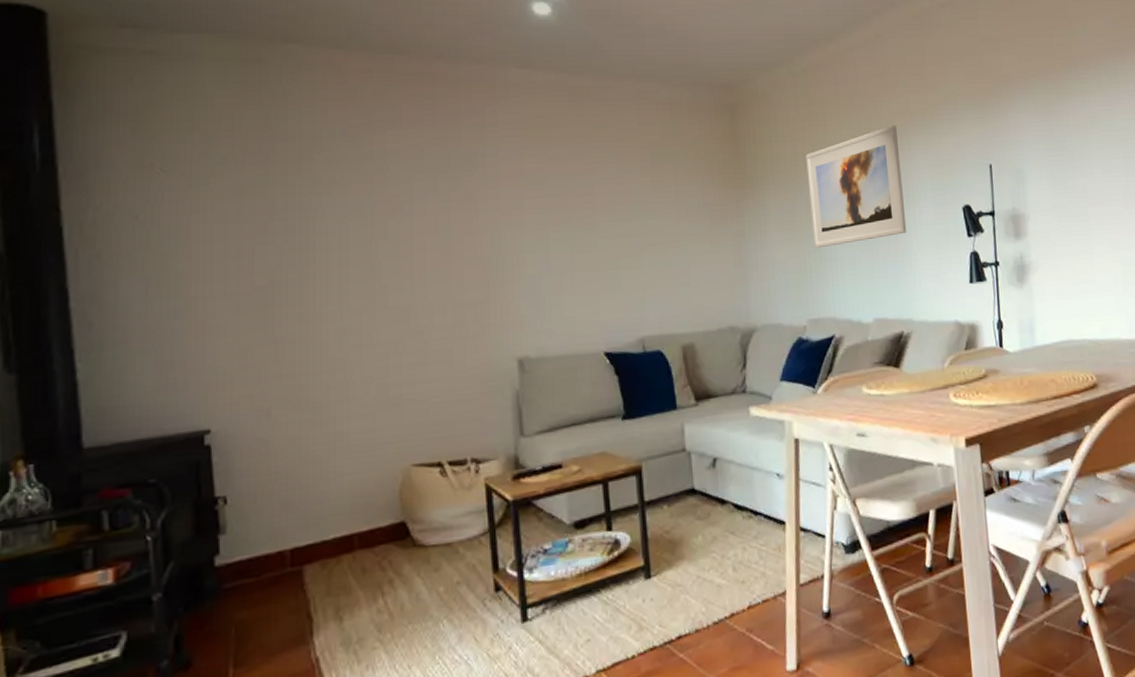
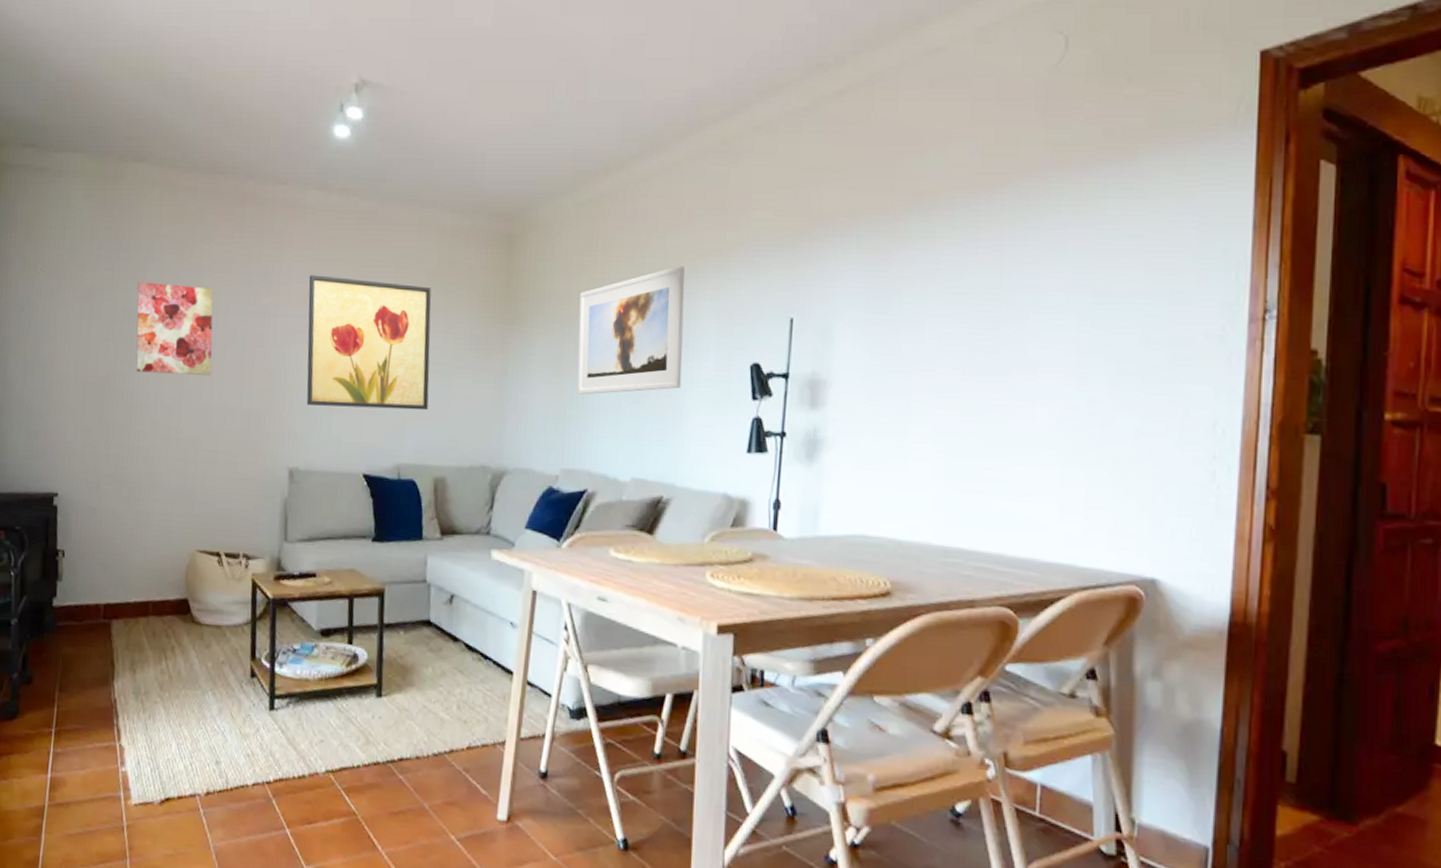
wall art: none [302,174,410,276] -> present [136,282,213,375]
wall art: none [520,154,667,289] -> present [306,275,431,411]

